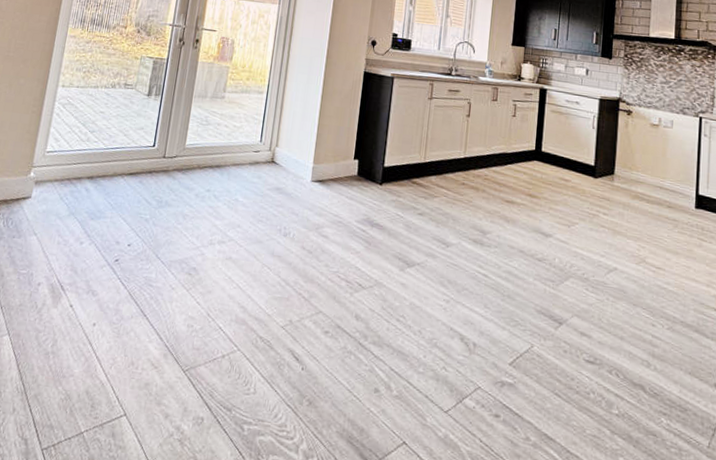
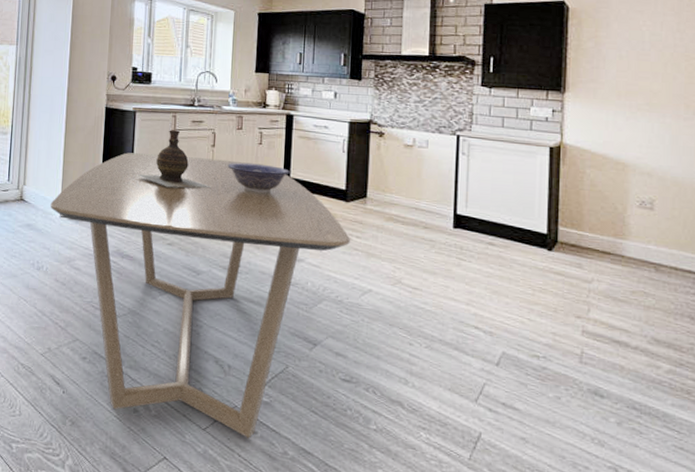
dining table: none [301,118,598,422] -> present [50,152,350,438]
ceramic jug: none [390,97,465,158] -> present [135,130,211,188]
decorative bowl: none [481,134,542,166] -> present [227,163,290,194]

